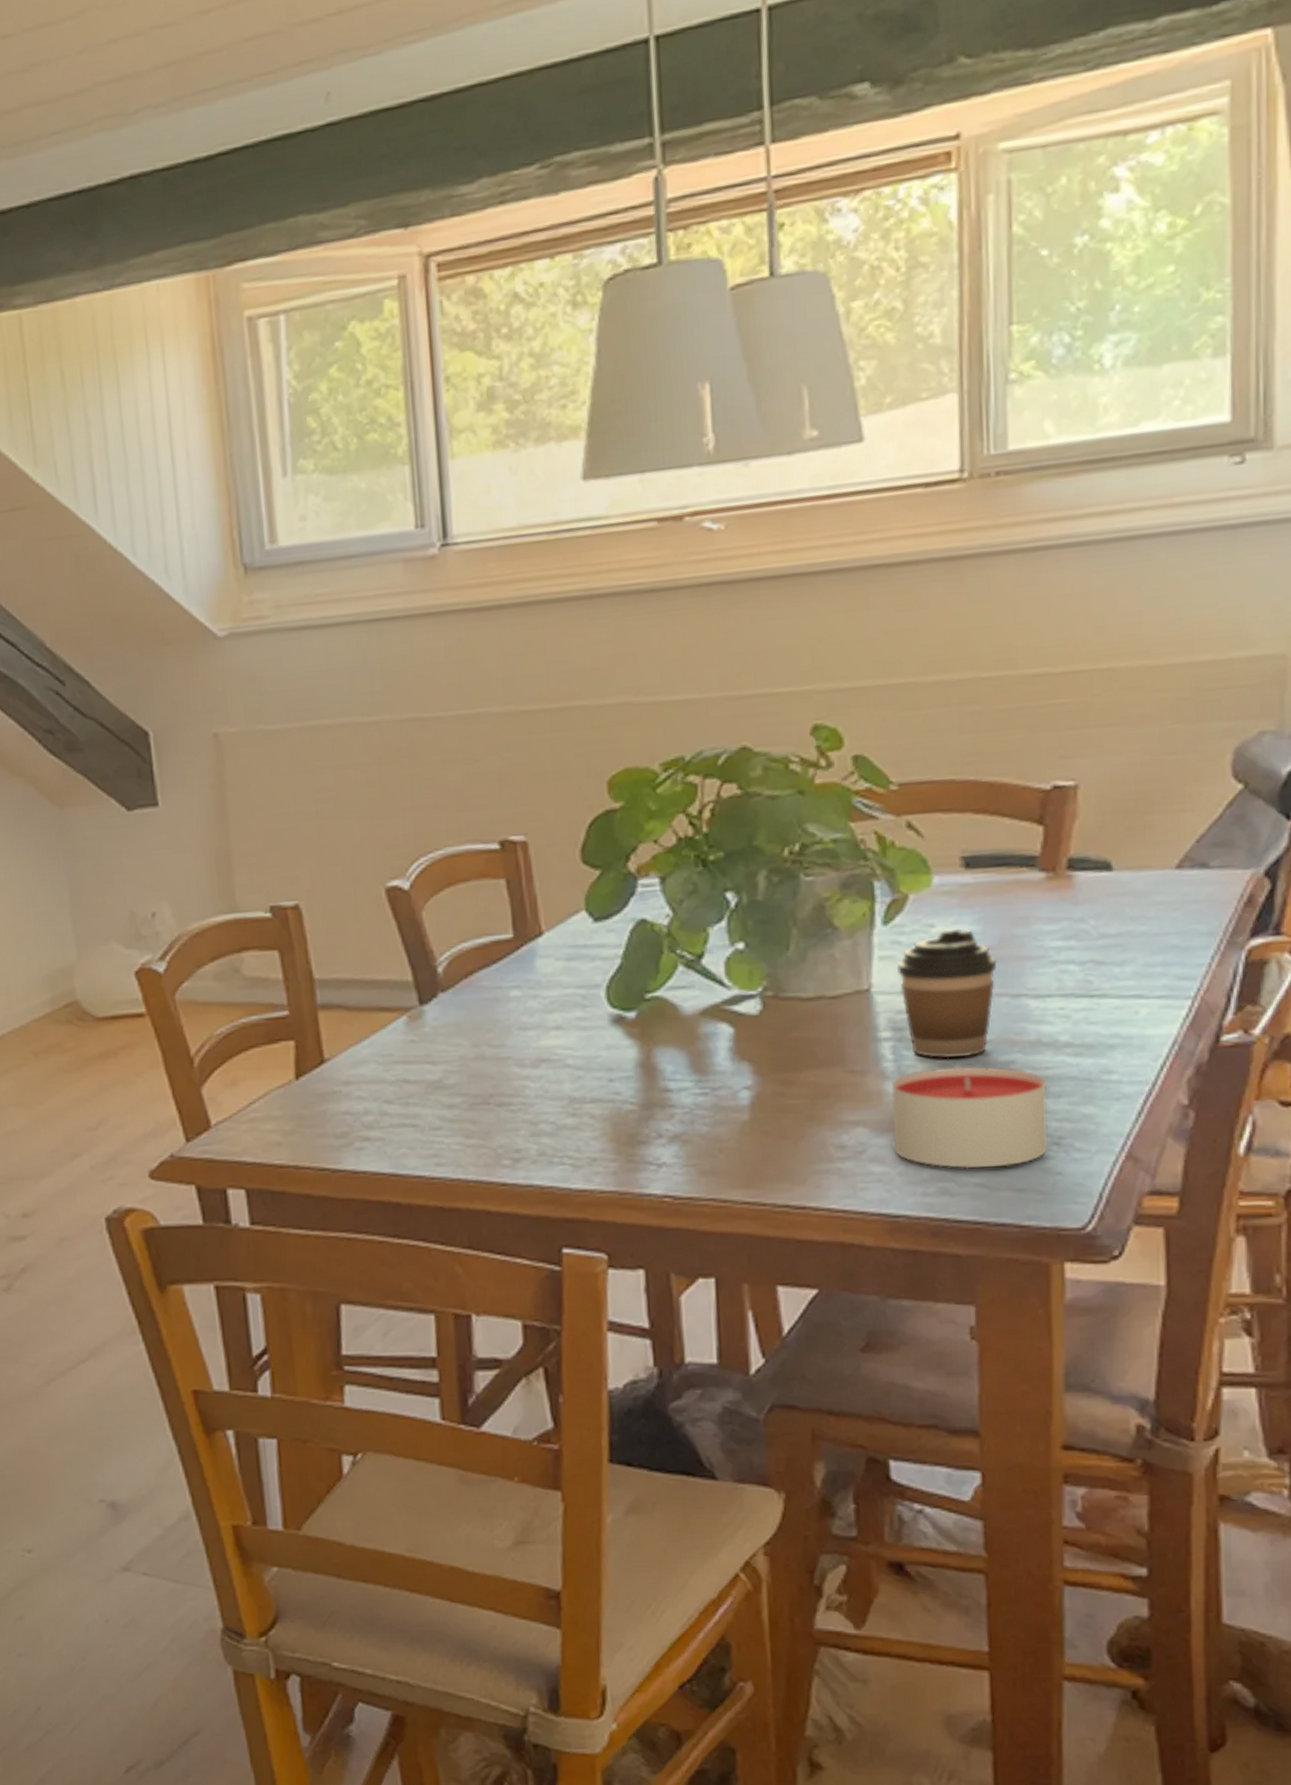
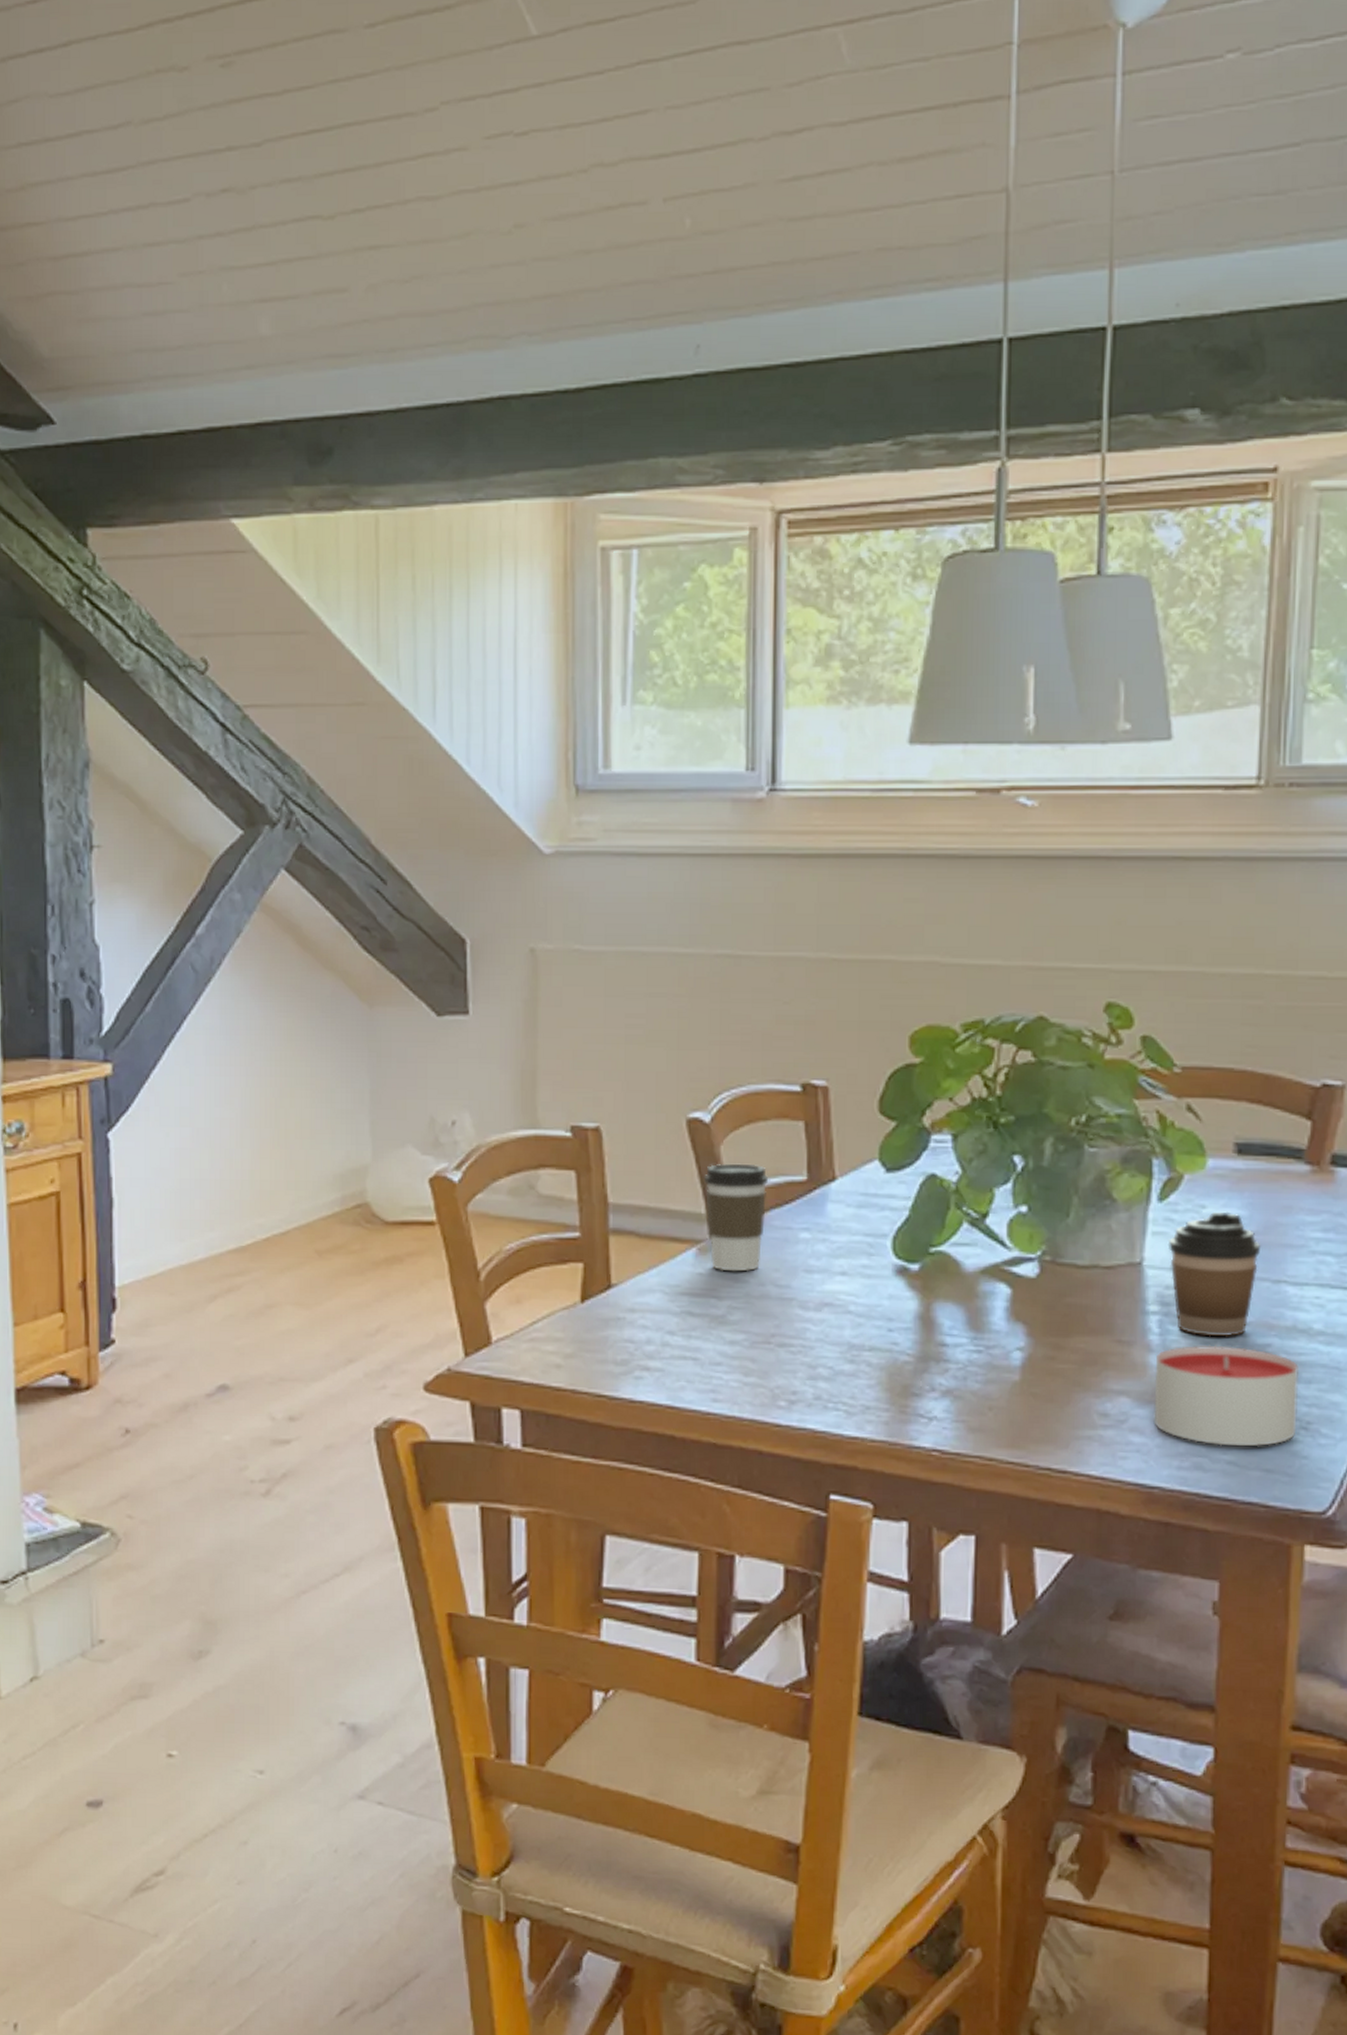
coffee cup: none [407,927,474,1037] -> present [703,1163,768,1272]

